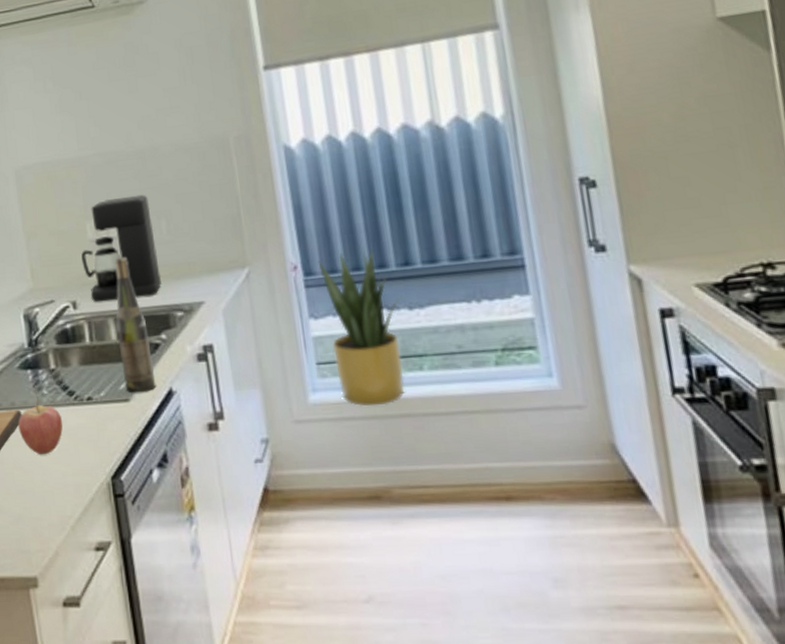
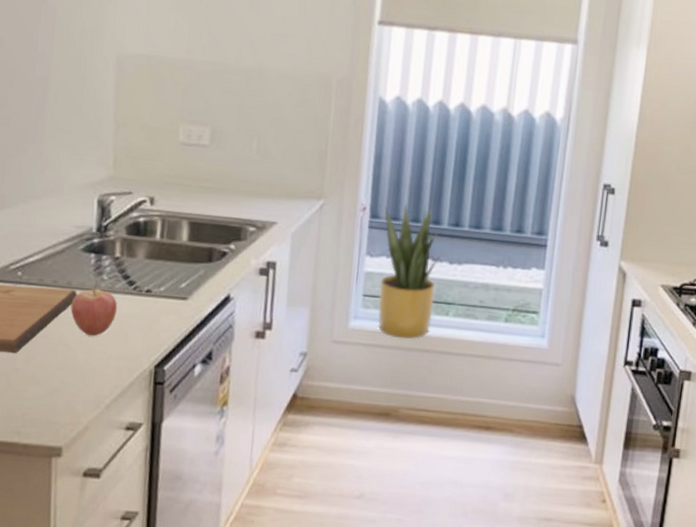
coffee maker: present [81,194,162,302] -> none [168,107,246,207]
wine bottle: present [114,257,156,393] -> none [185,165,219,294]

